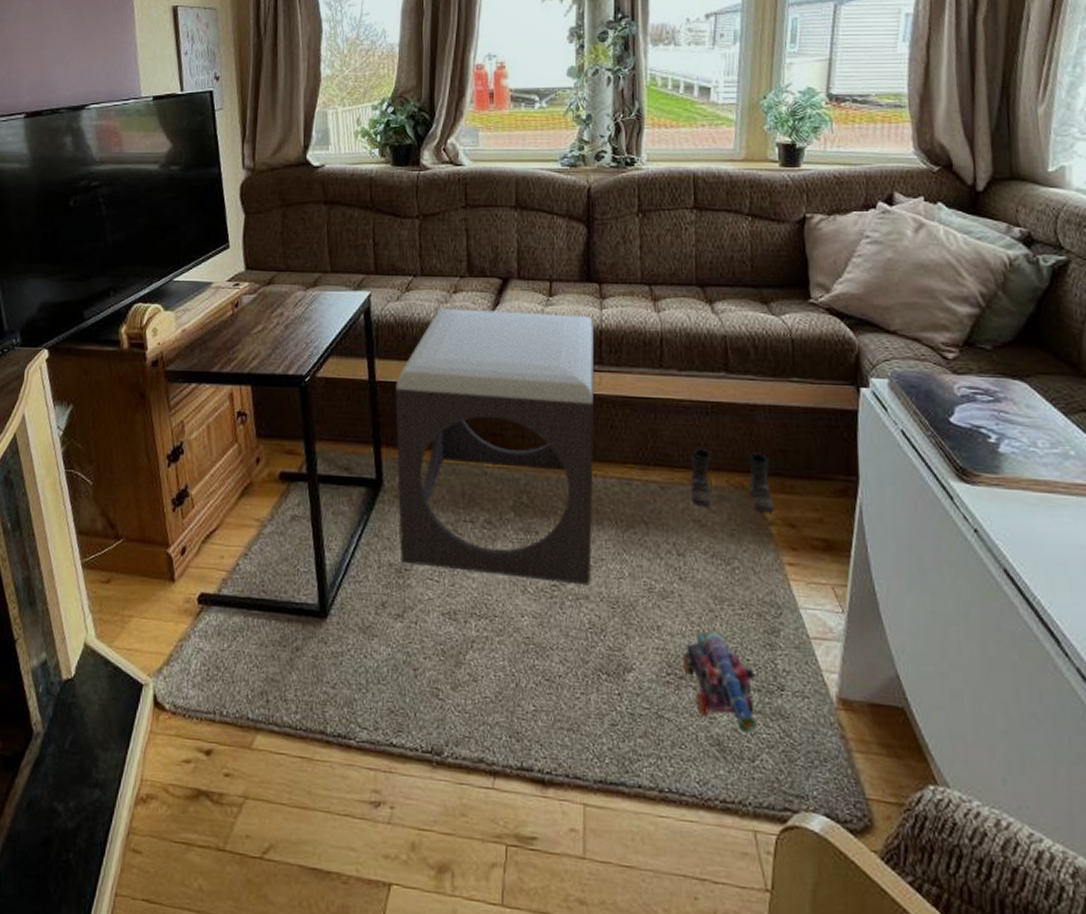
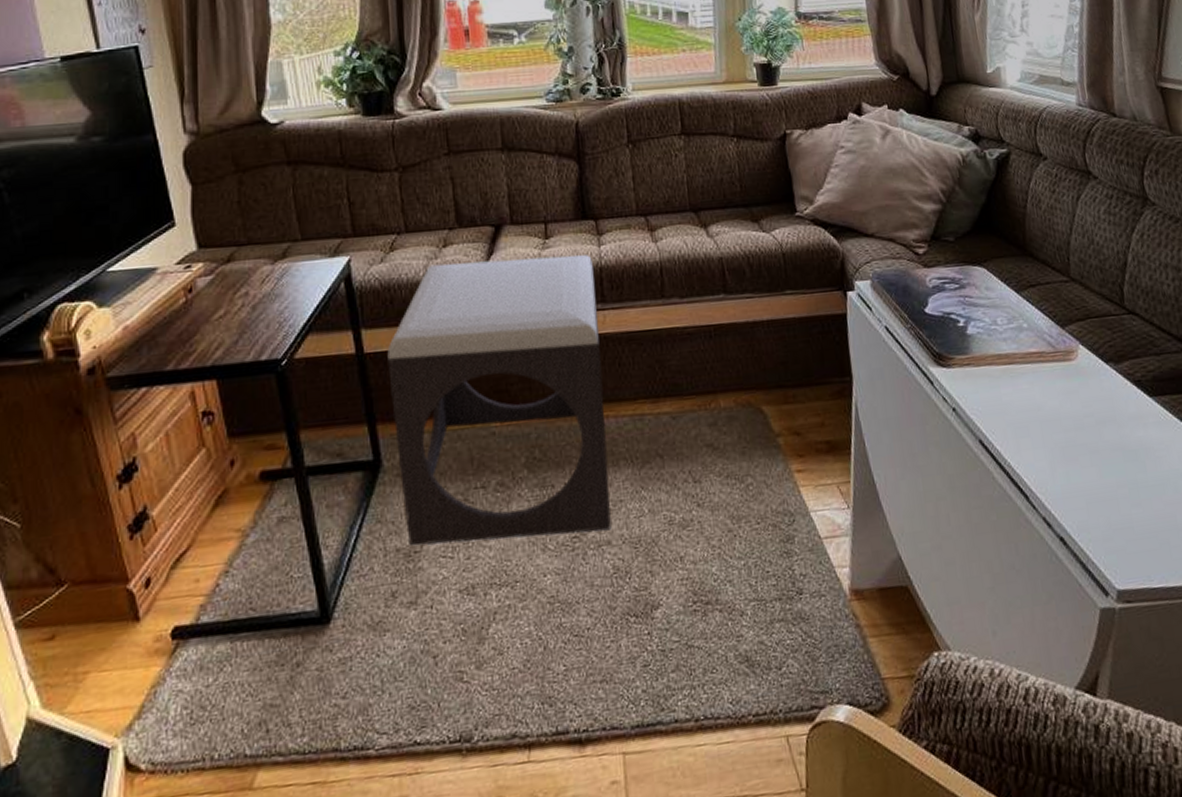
toy cannon: present [682,629,757,733] -> none [706,549,781,644]
boots: present [691,447,775,513] -> none [698,368,780,430]

